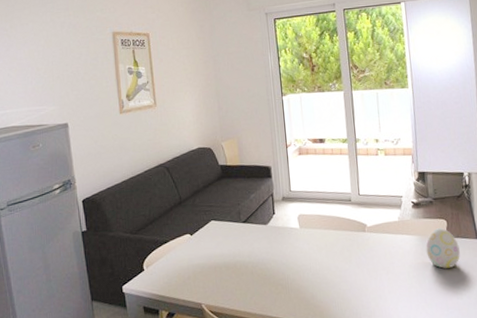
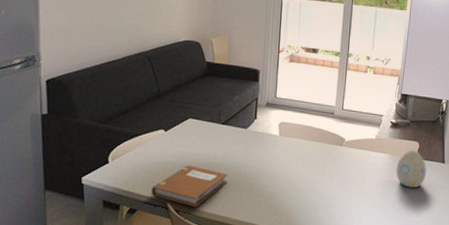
notebook: none [185,266,256,307] -> present [151,166,228,207]

